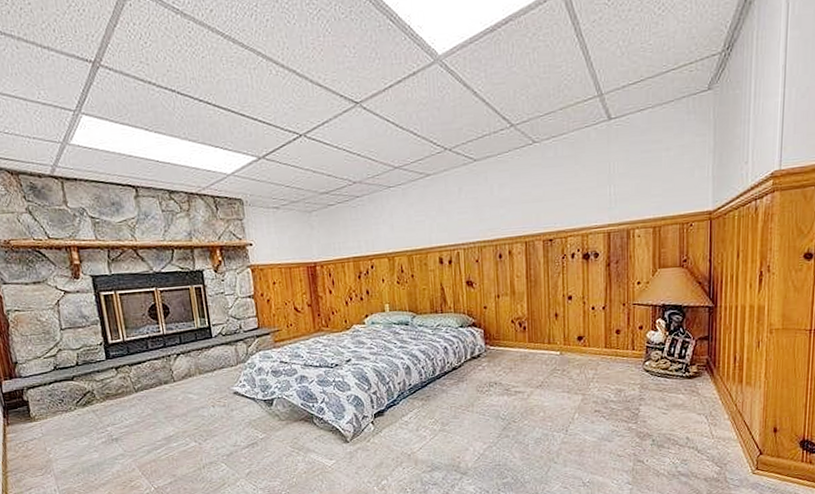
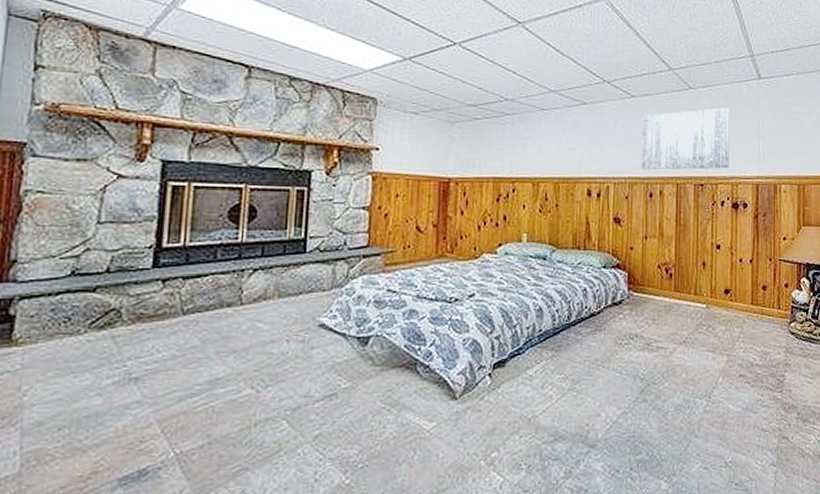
wall art: none [486,157,578,233] -> present [641,107,730,170]

